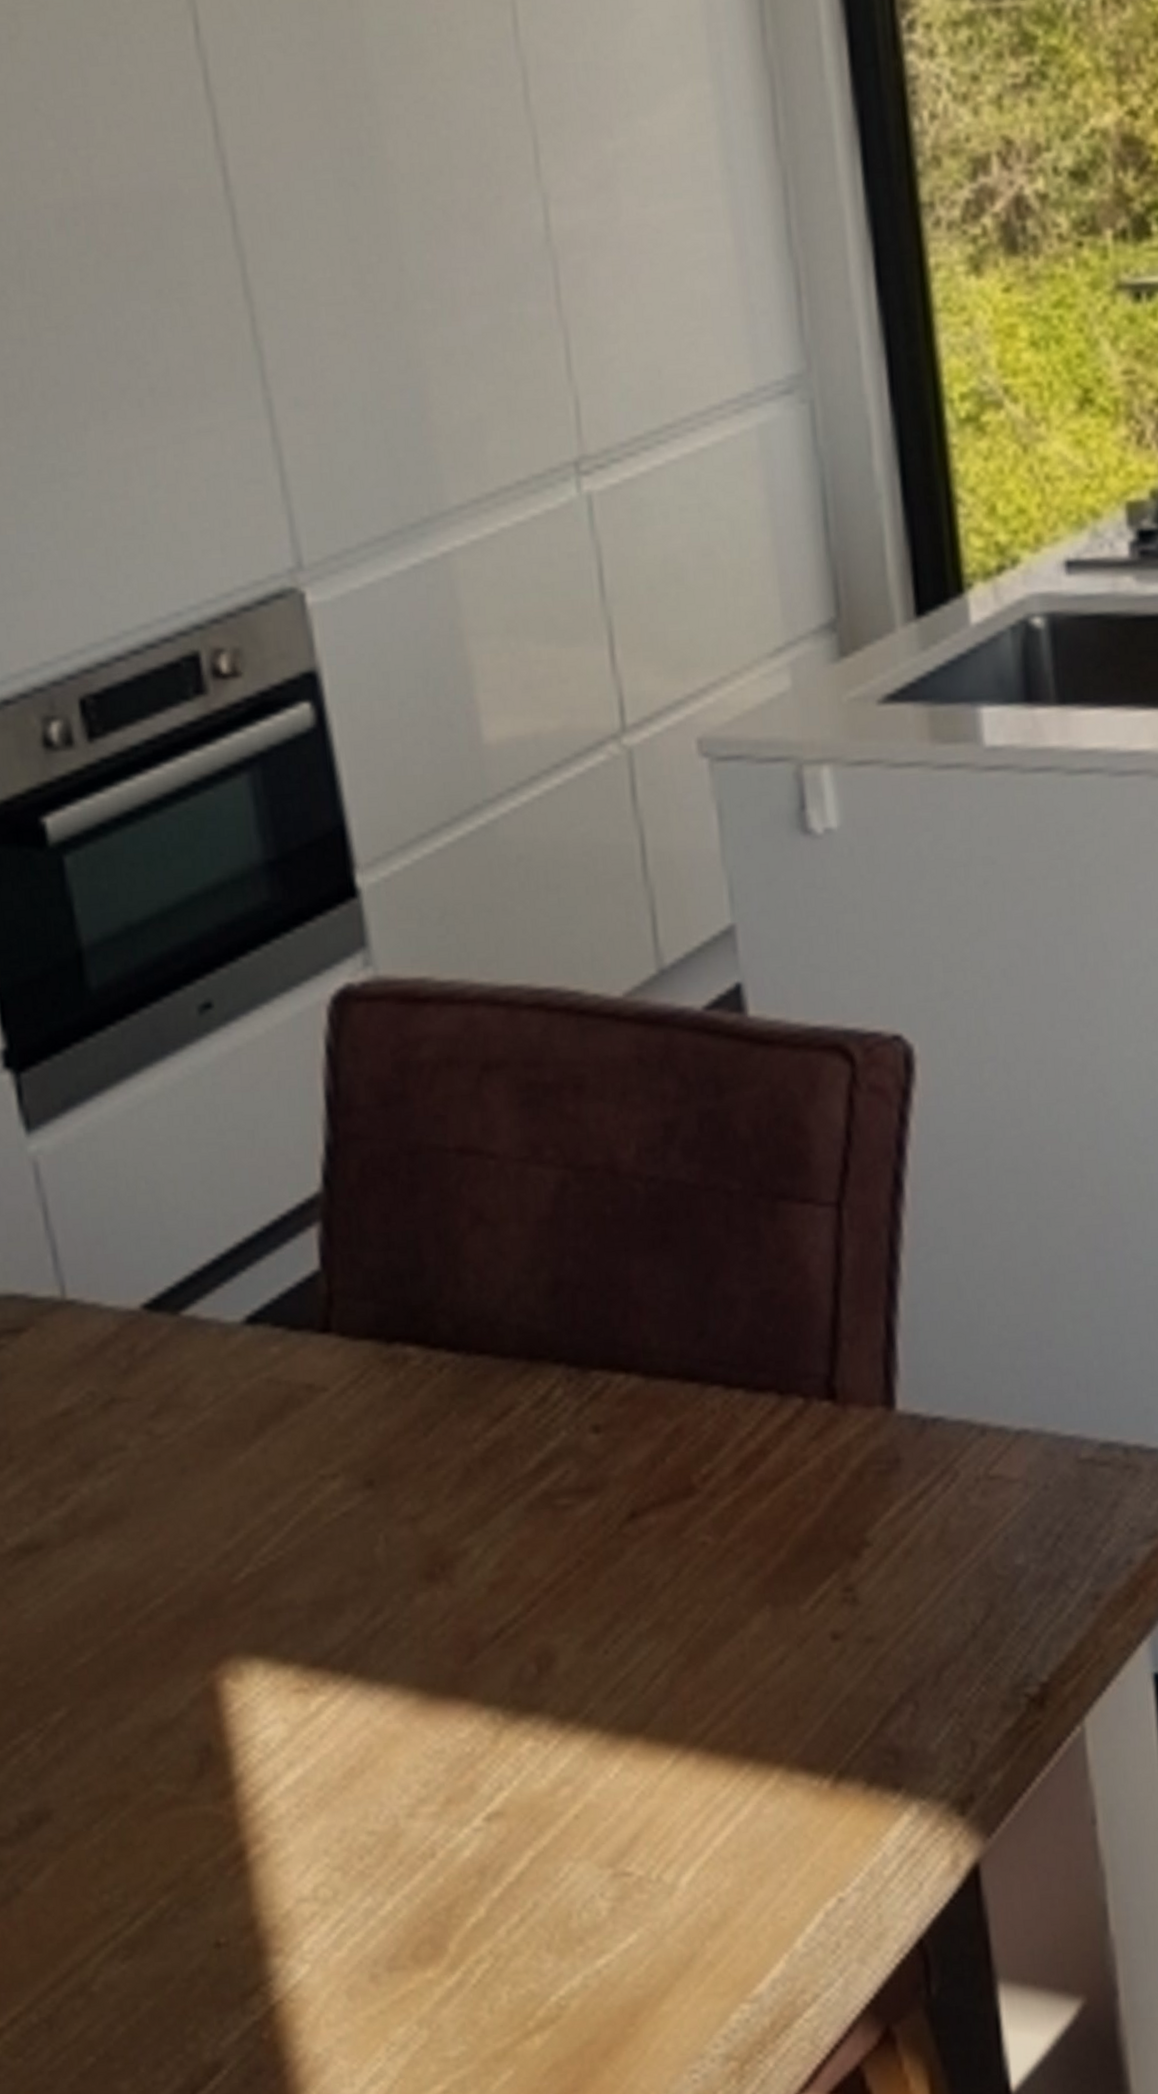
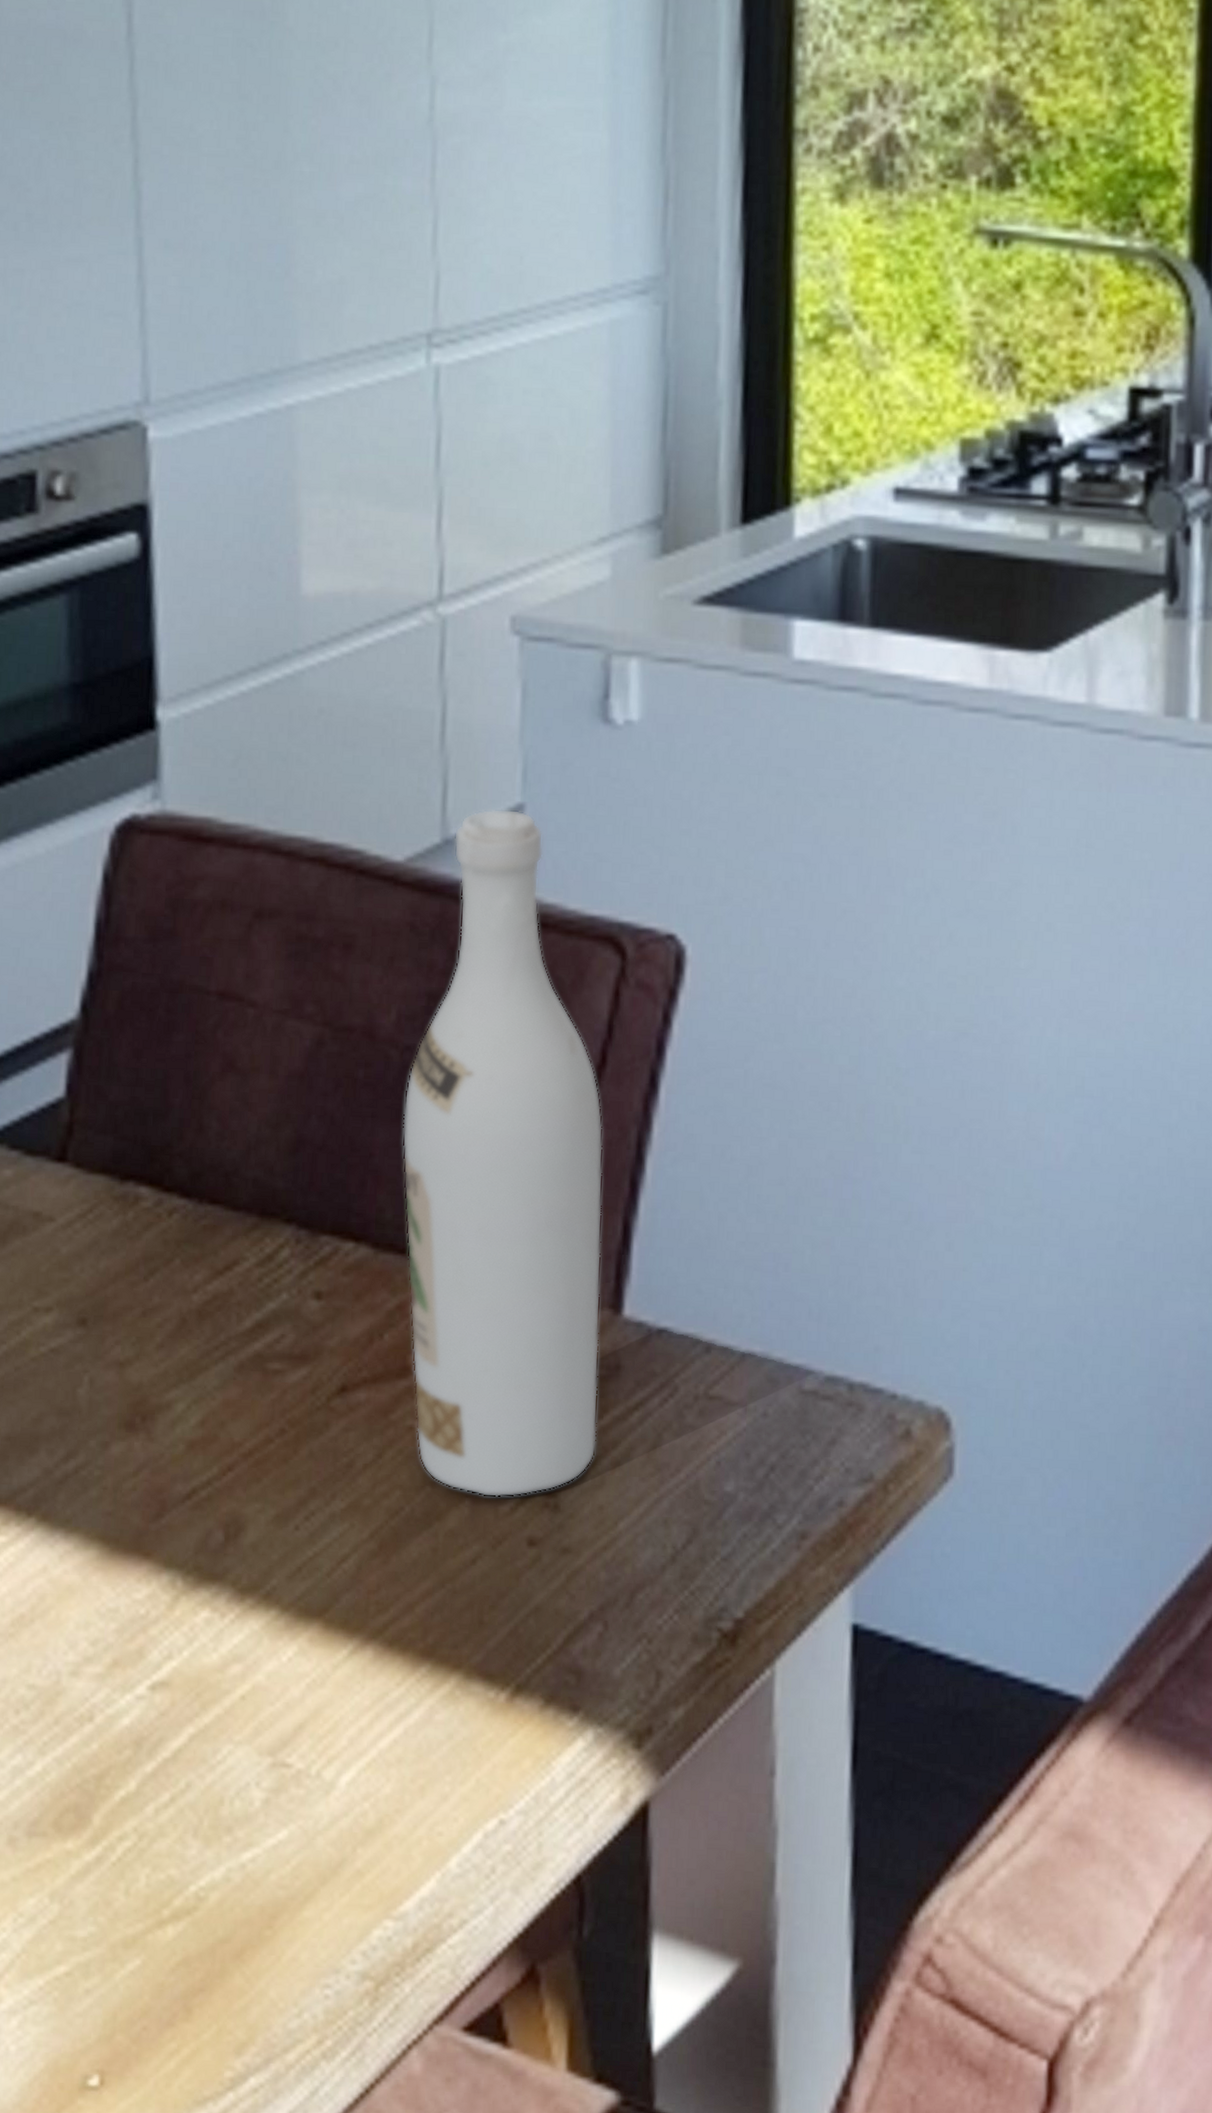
wine bottle: none [654,931,886,1600] -> present [402,808,604,1498]

